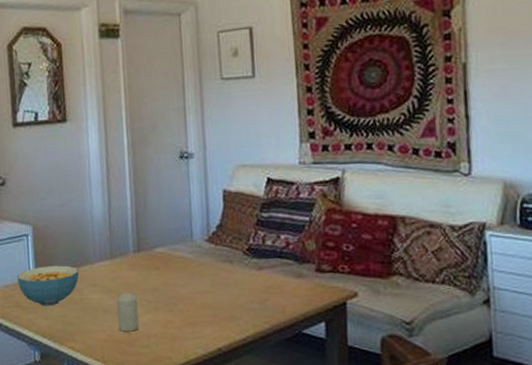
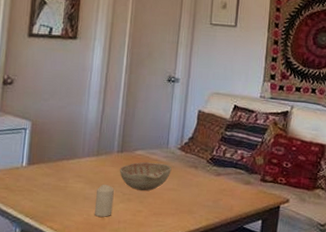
cereal bowl: present [17,265,79,306] -> none [10,156,68,191]
decorative bowl: none [139,260,202,296] -> present [119,161,172,191]

